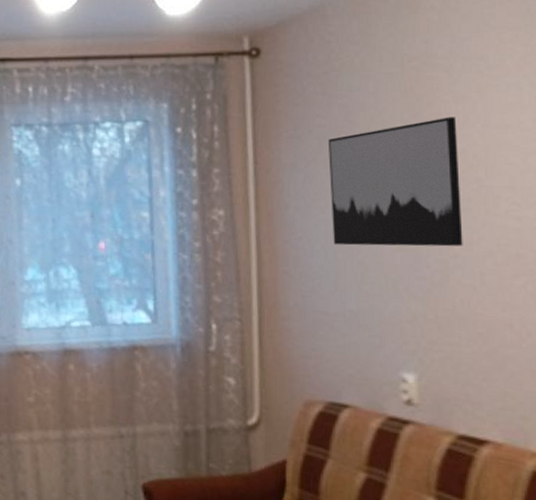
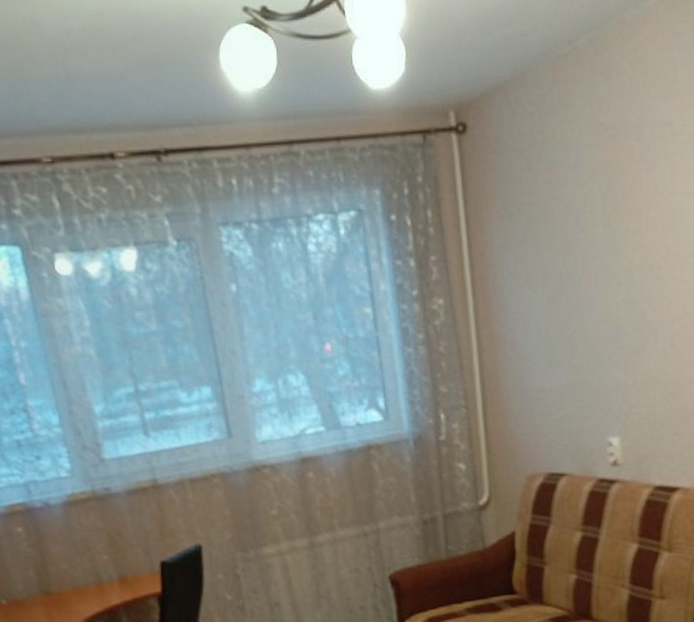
wall art: present [328,117,463,247] -> none [535,186,656,323]

